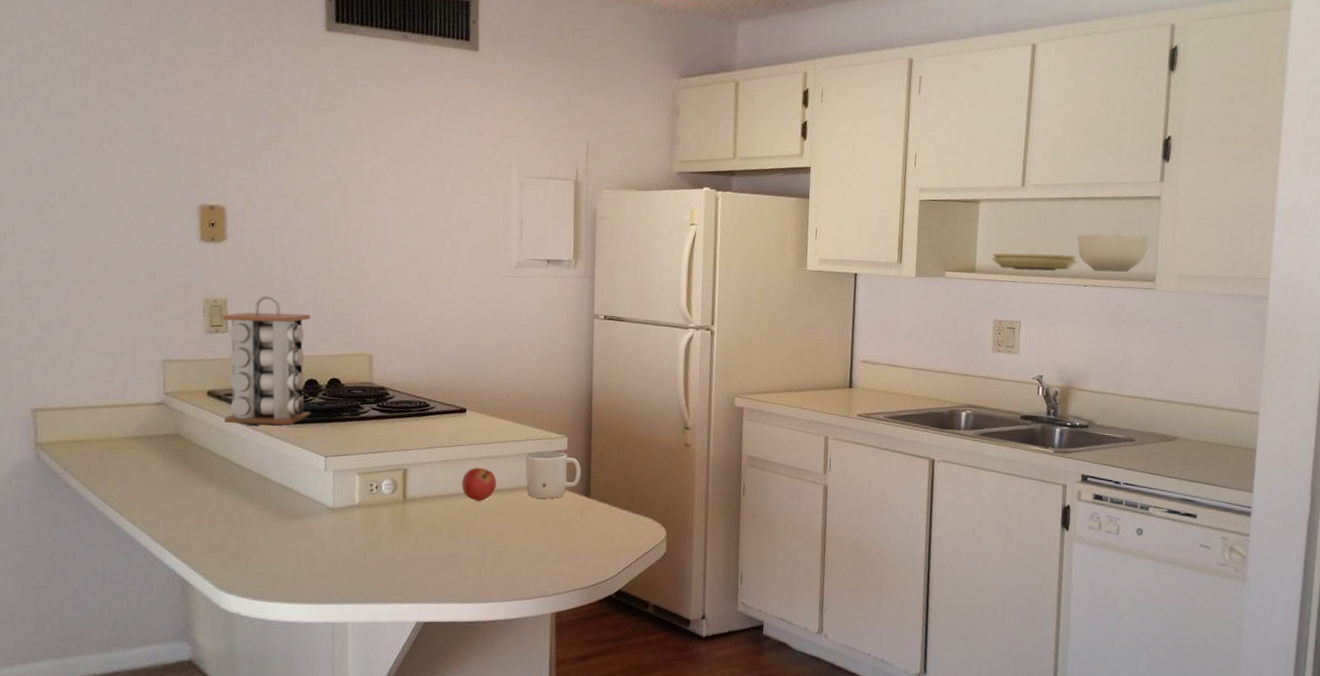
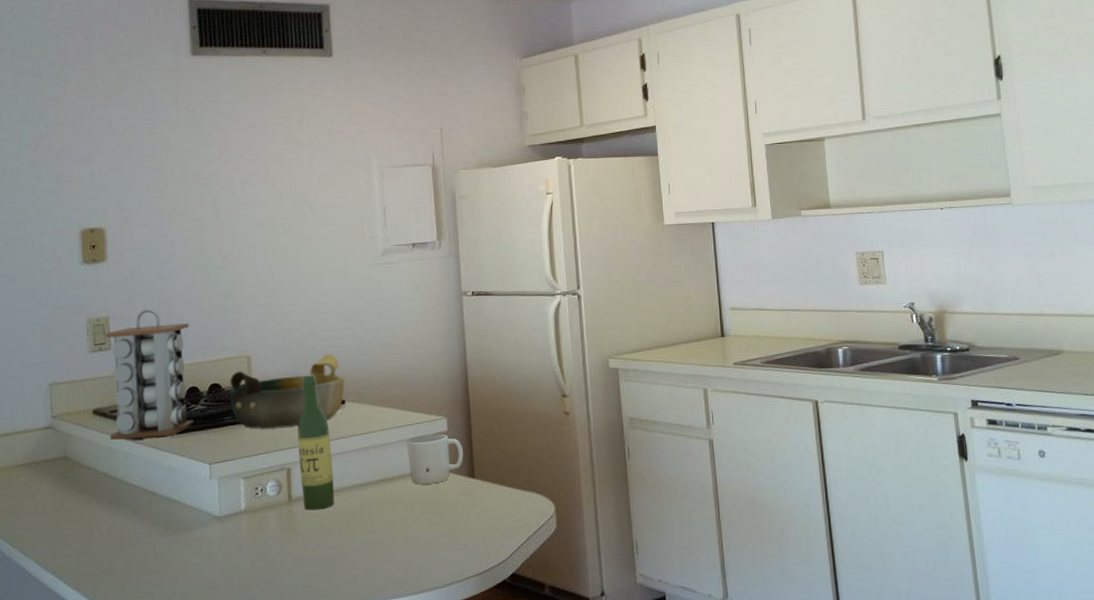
cooking pot: none [348,361,468,429] -> present [229,354,345,429]
wine bottle: none [415,379,450,512] -> present [298,374,335,510]
fruit: present [462,467,497,501] -> none [346,459,380,494]
plate: present [992,252,1078,271] -> none [844,179,930,201]
bowl: present [1077,233,1150,273] -> none [925,152,997,193]

